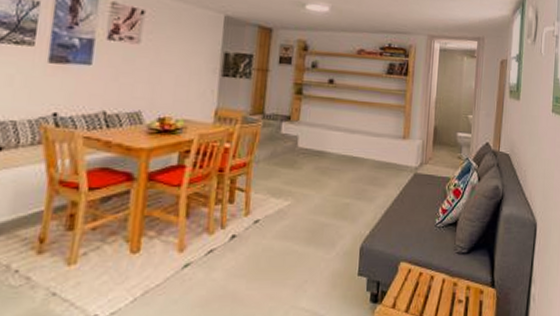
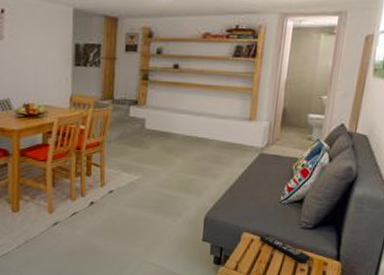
remote control: none [416,262,468,292] -> present [259,234,311,262]

